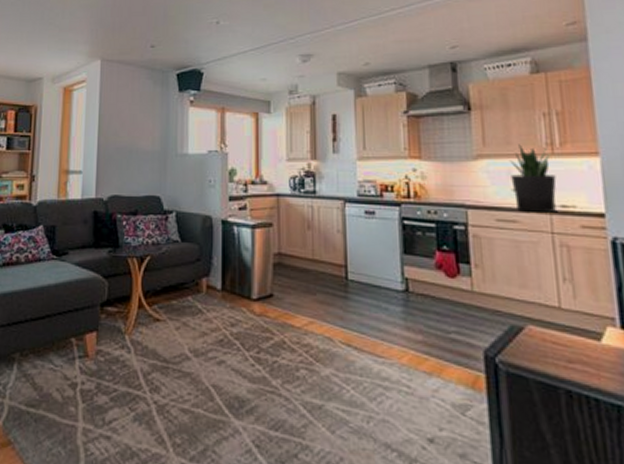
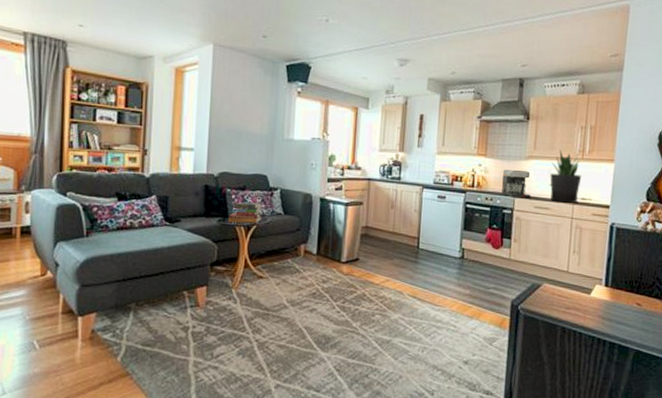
books: none [120,229,156,255] -> present [228,202,262,224]
coffee maker: none [445,172,489,210] -> present [502,169,531,199]

